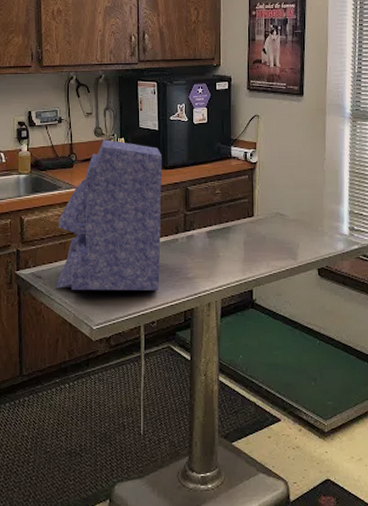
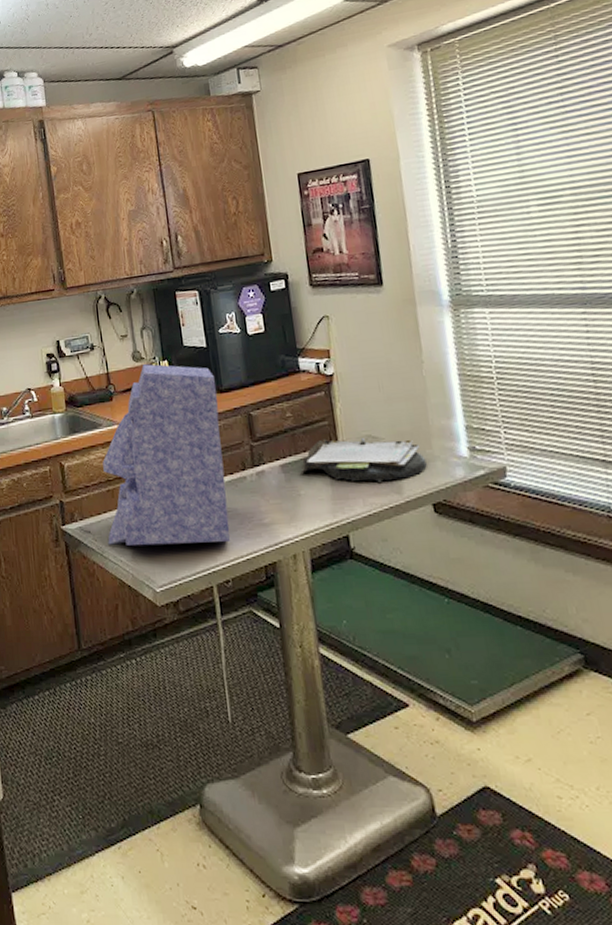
clipboard: none [222,213,317,250] -> present [300,438,427,482]

